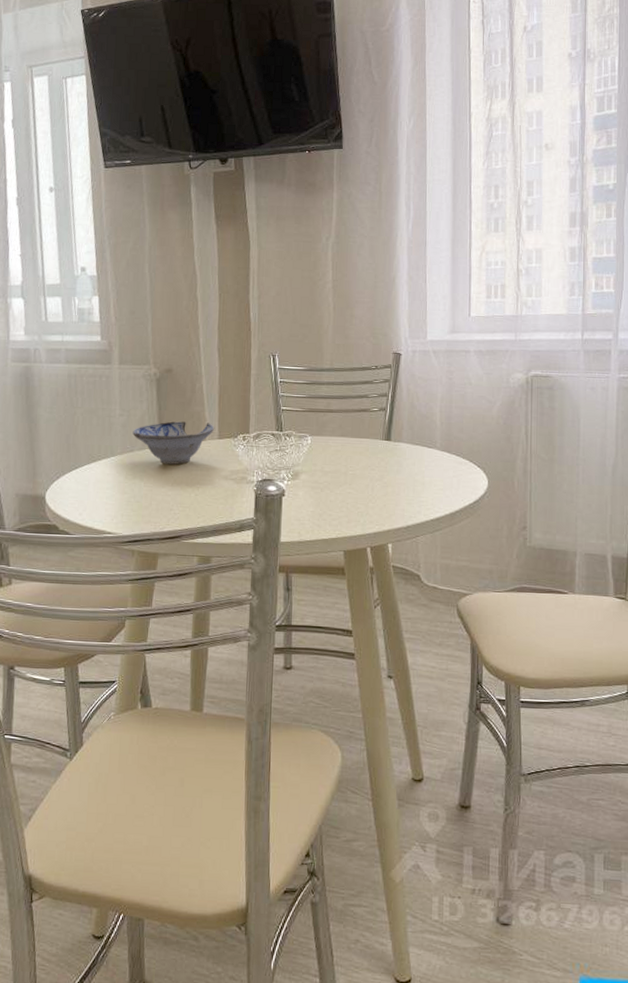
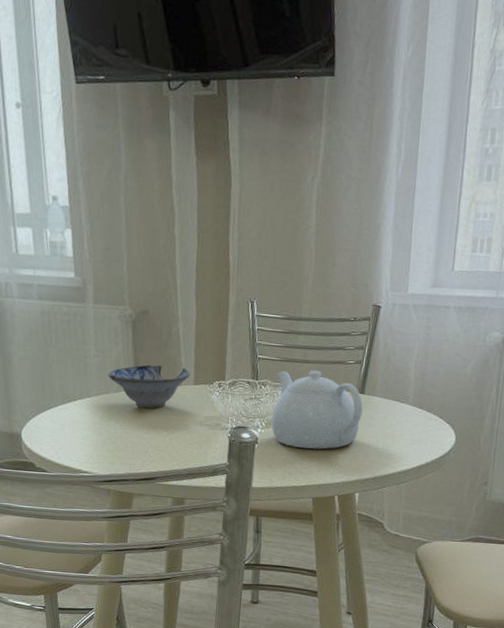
teapot: none [297,419,390,499] -> present [271,370,363,450]

